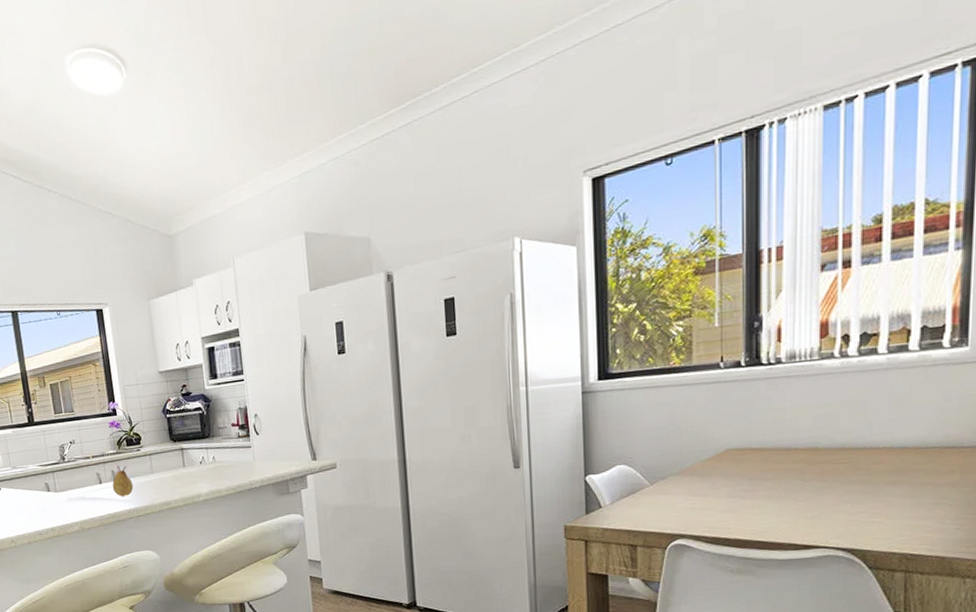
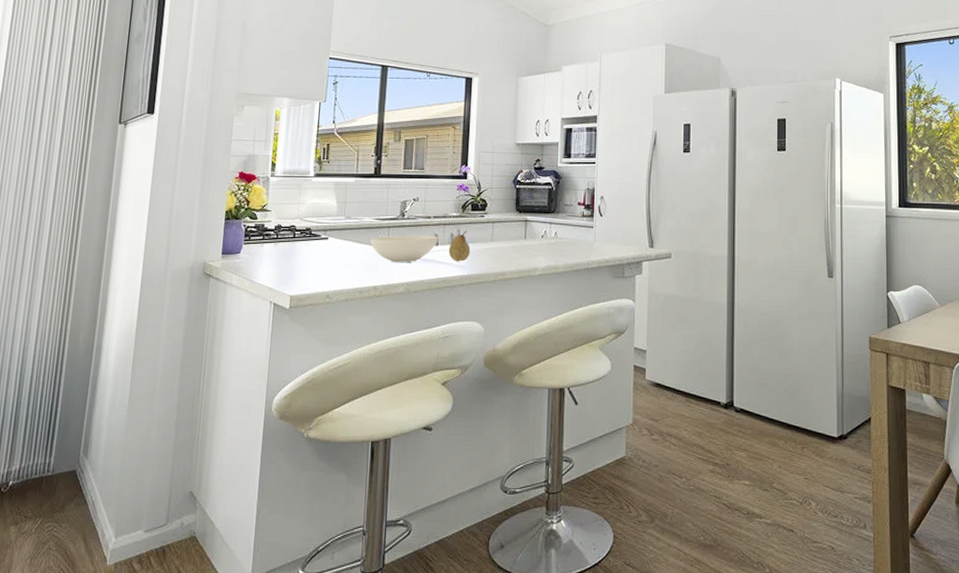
bowl: none [39,475,101,505] -> present [370,235,439,263]

